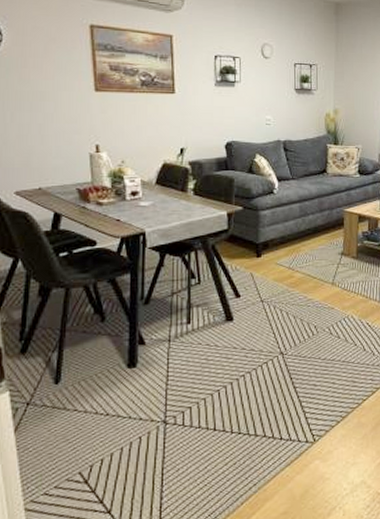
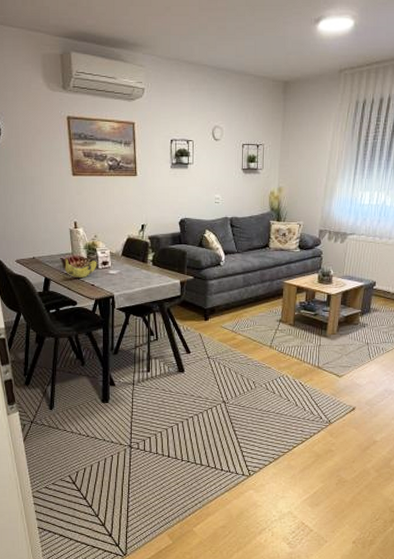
banana: none [81,188,124,212] -> present [64,258,97,278]

